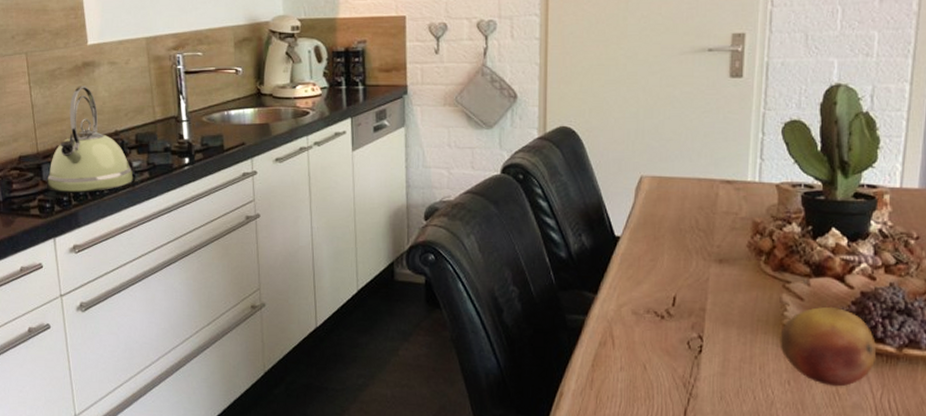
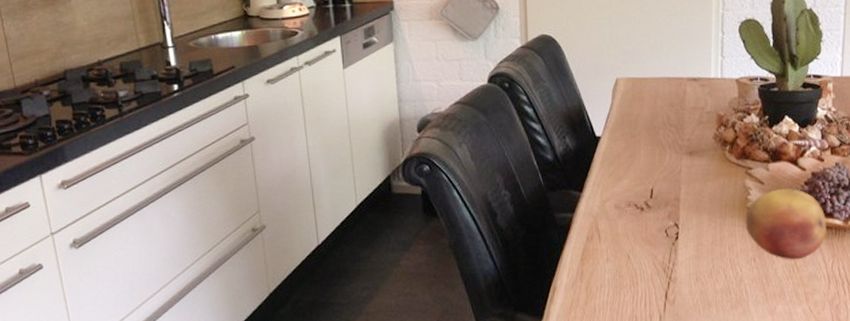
kettle: present [46,86,135,194] -> none [27,15,122,129]

